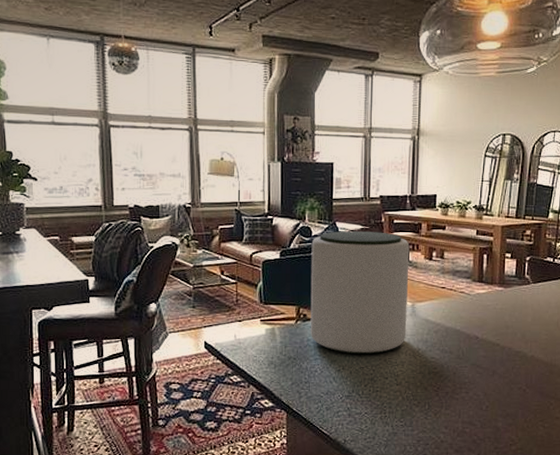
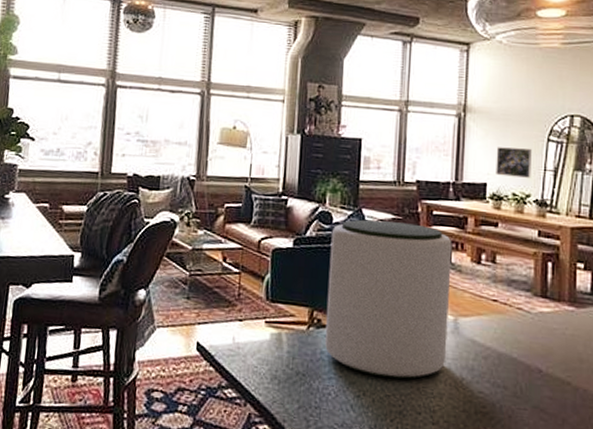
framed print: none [444,163,472,188] -> present [496,147,532,178]

